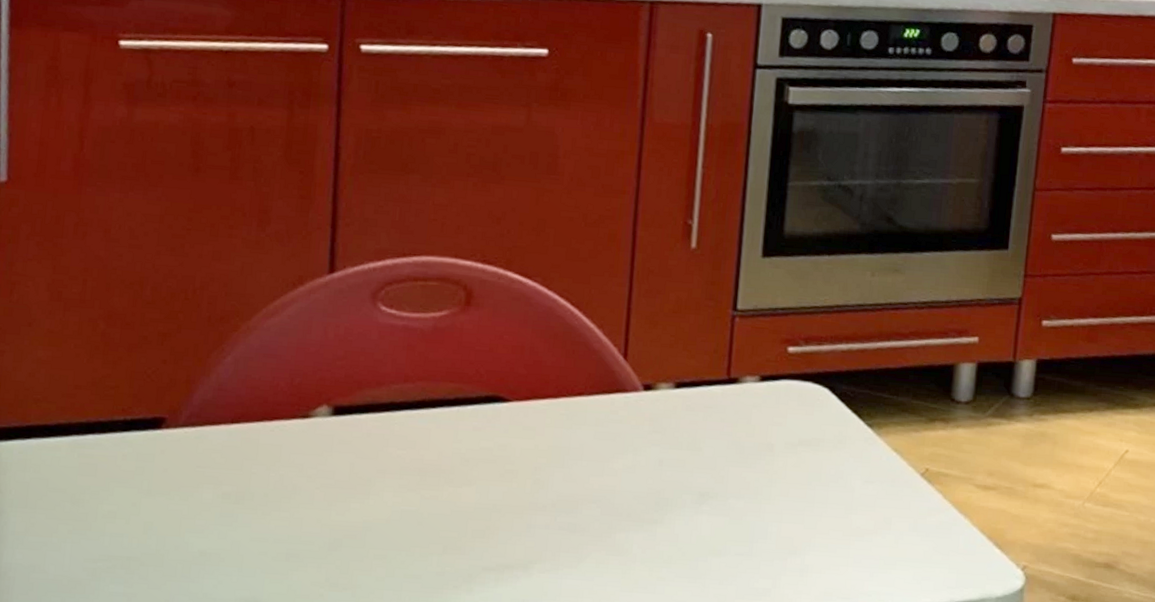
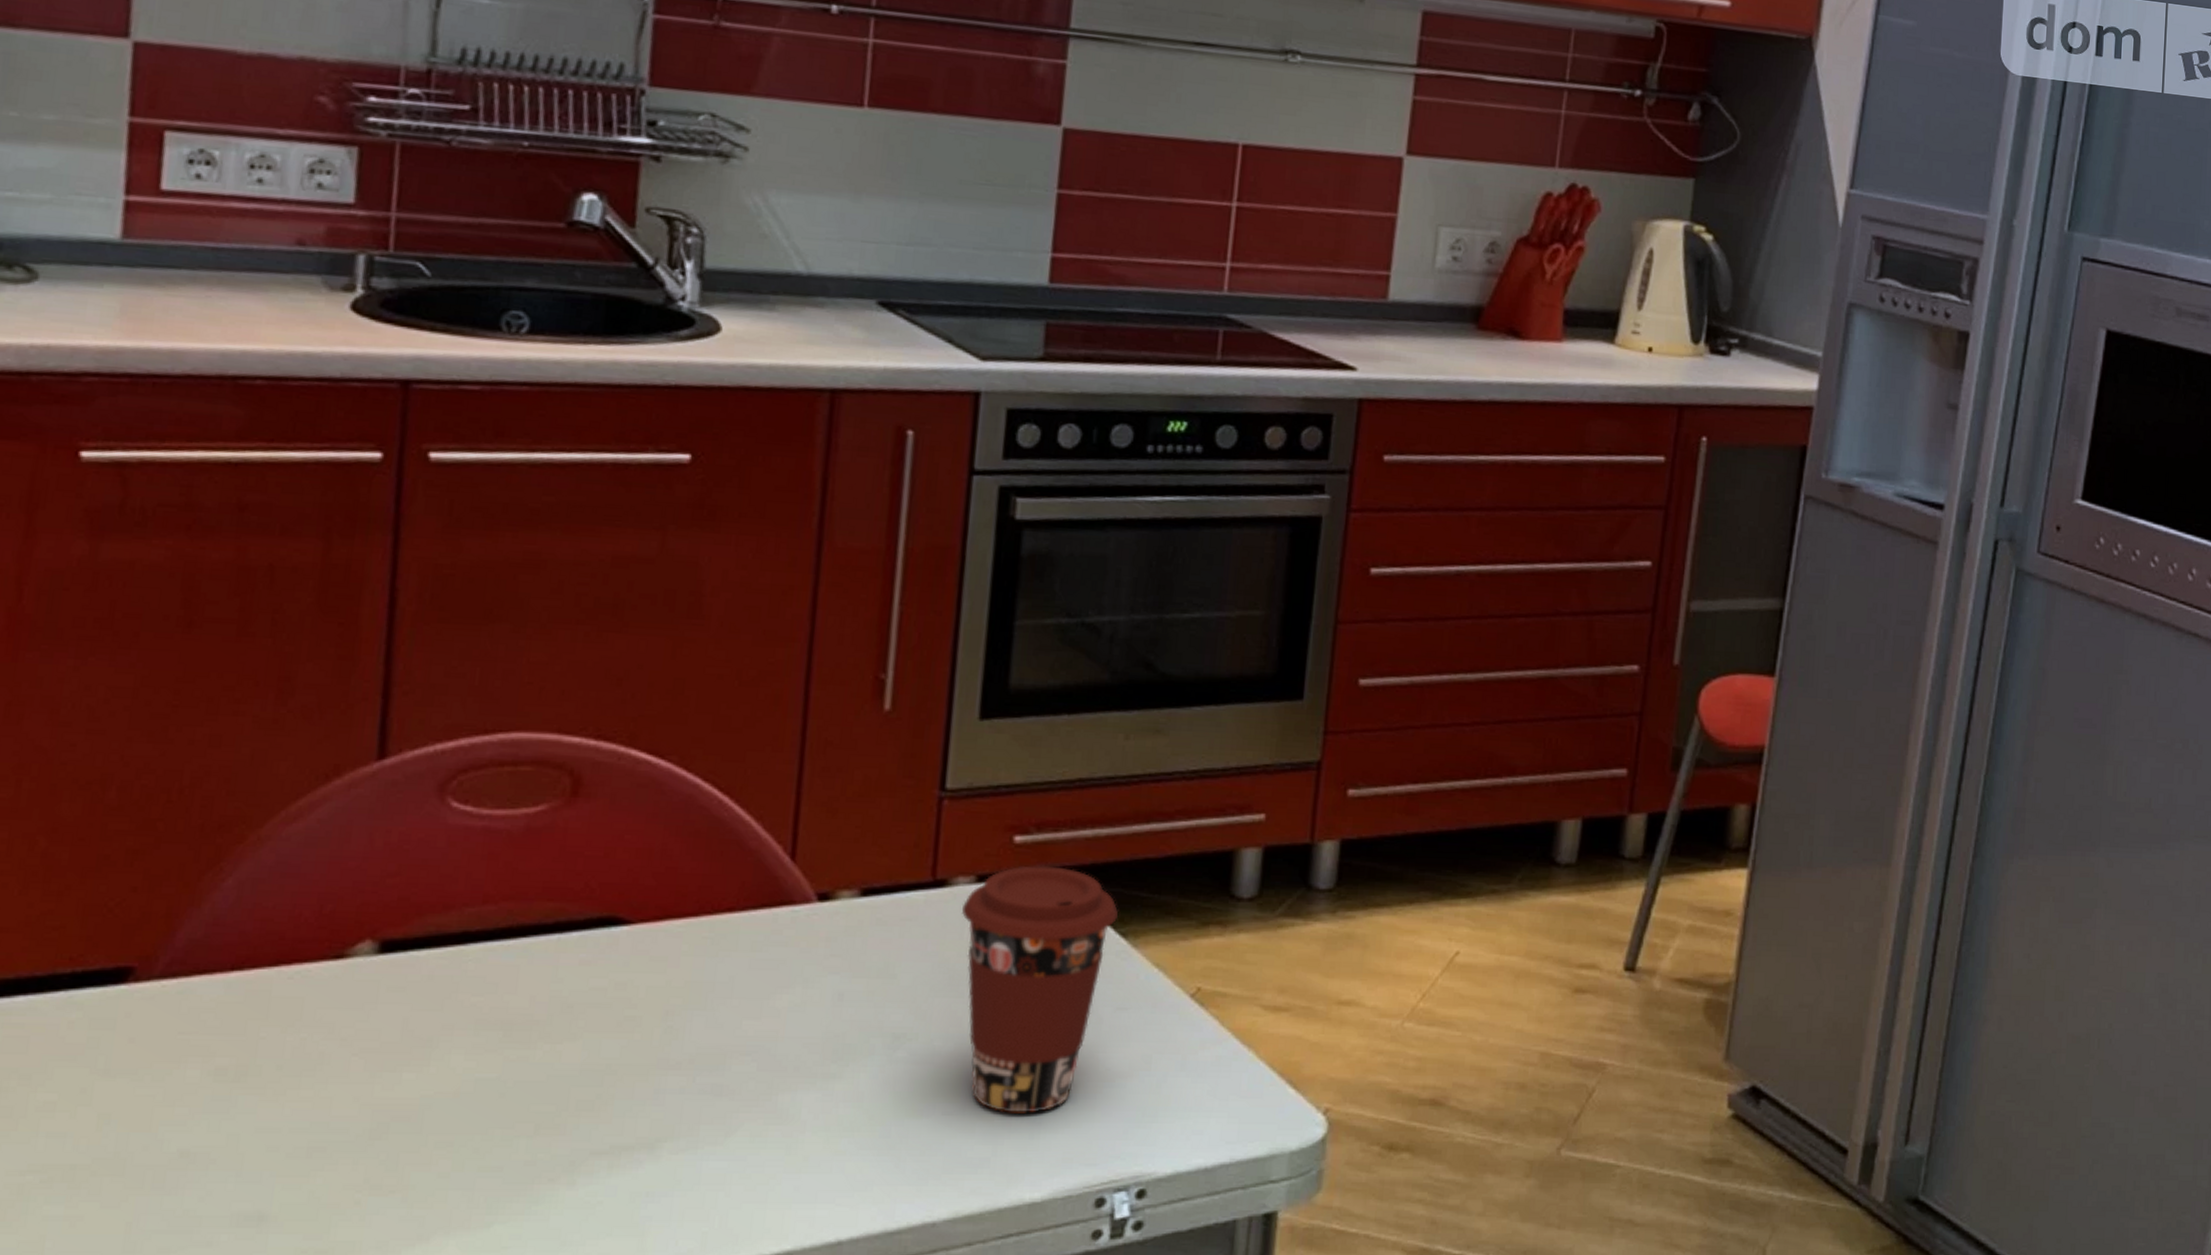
coffee cup: none [749,370,866,557] -> present [961,866,1118,1113]

